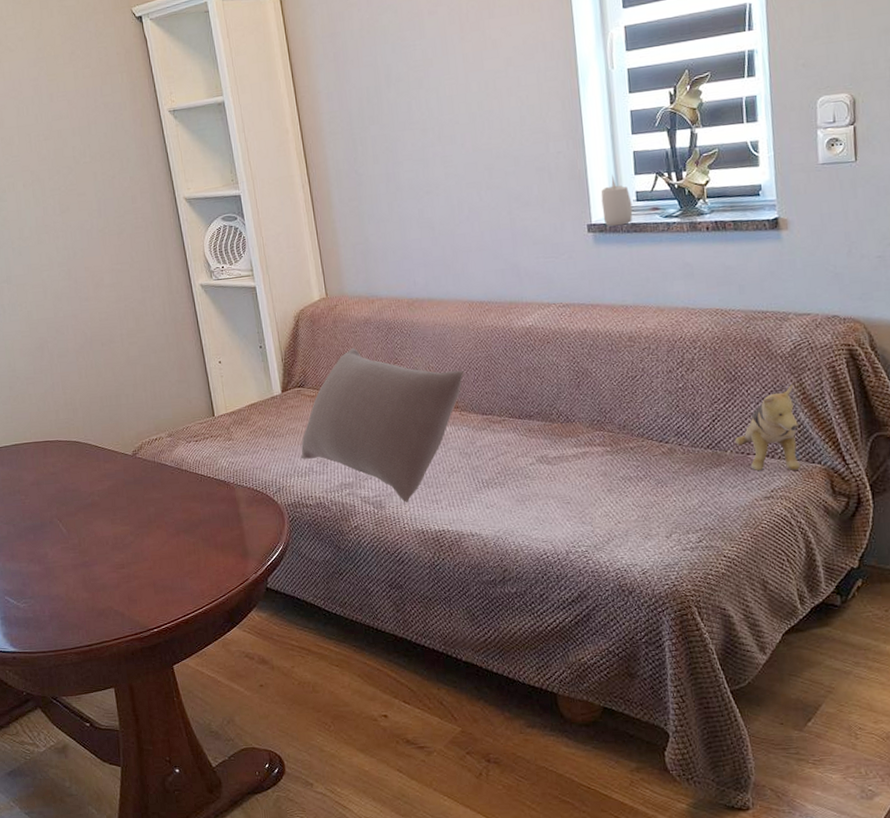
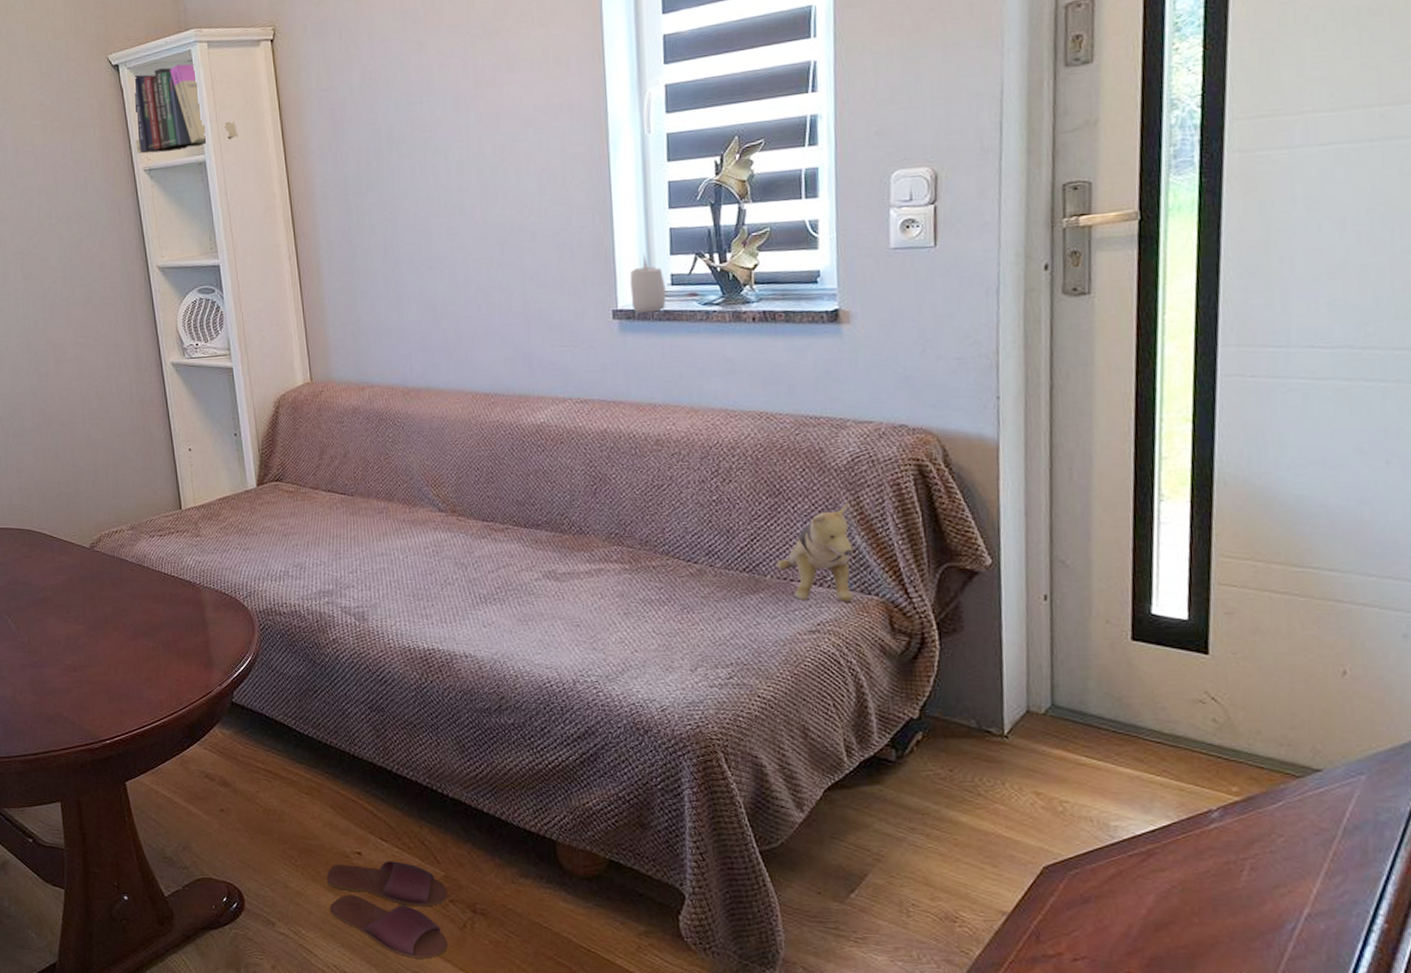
books: none [157,14,253,97] -> present [135,64,238,154]
cushion: present [300,347,465,502] -> none [275,439,464,615]
slippers: none [357,721,467,806] -> present [326,861,448,959]

